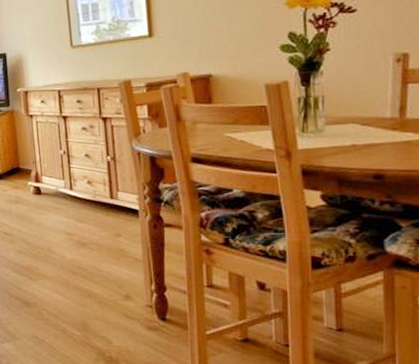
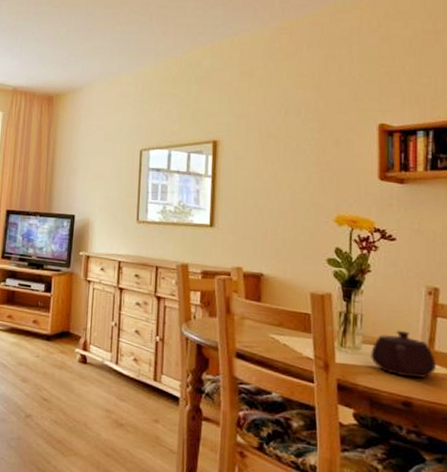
teapot: none [336,104,409,150] -> present [371,330,436,378]

